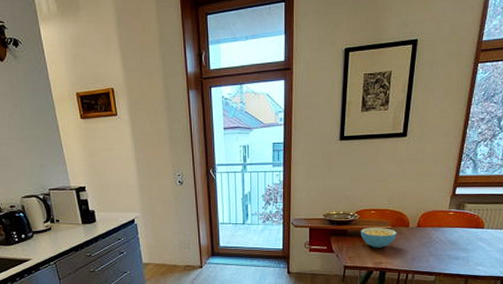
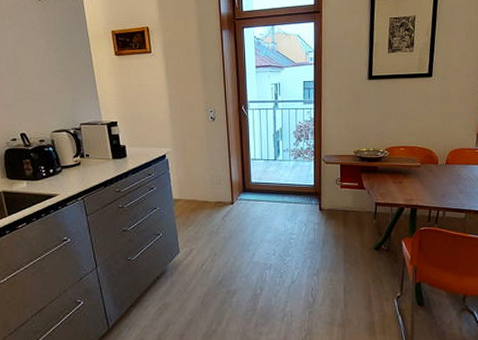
cereal bowl: present [360,227,397,248] -> none [390,164,427,185]

